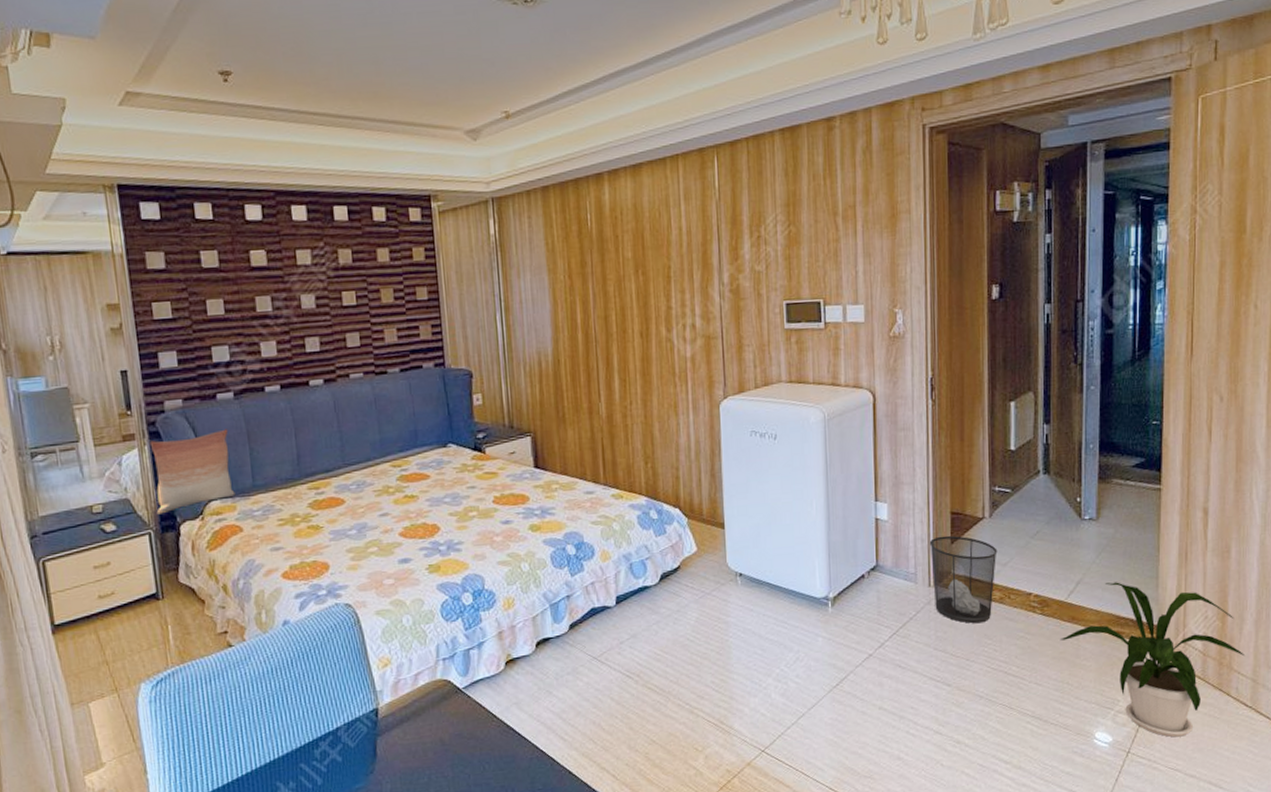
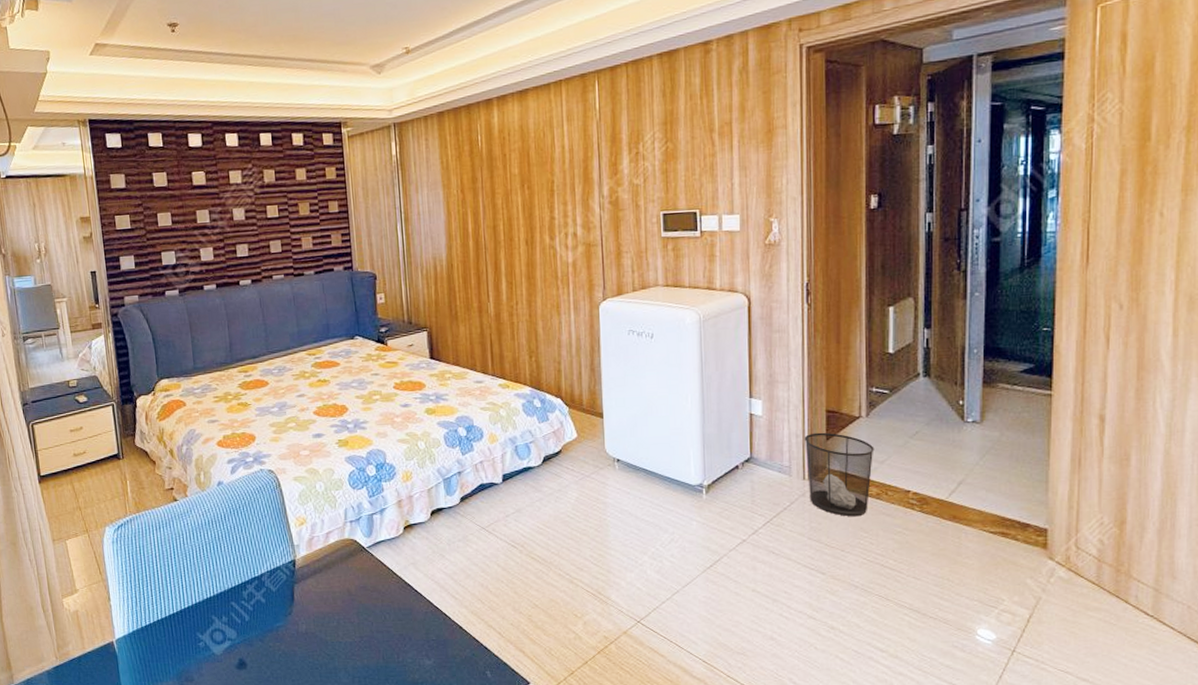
pillow: present [149,429,235,515] -> none [113,320,180,390]
house plant: present [1060,582,1245,738] -> none [940,484,1145,640]

